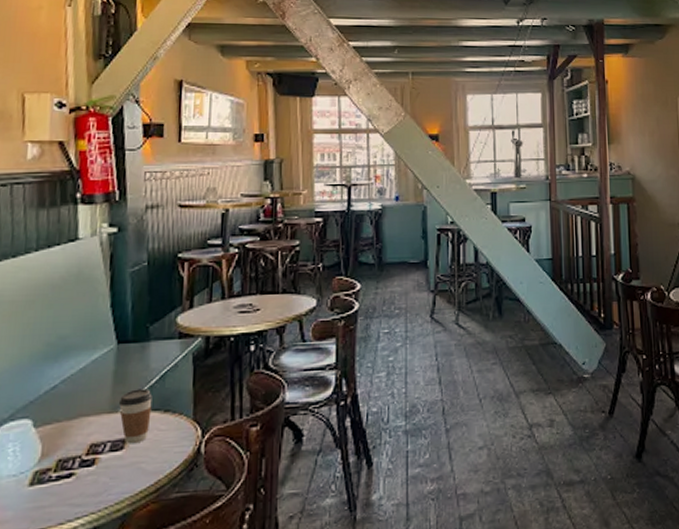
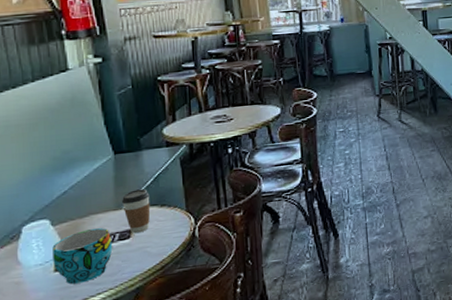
cup: none [29,434,102,504] -> present [52,228,113,285]

